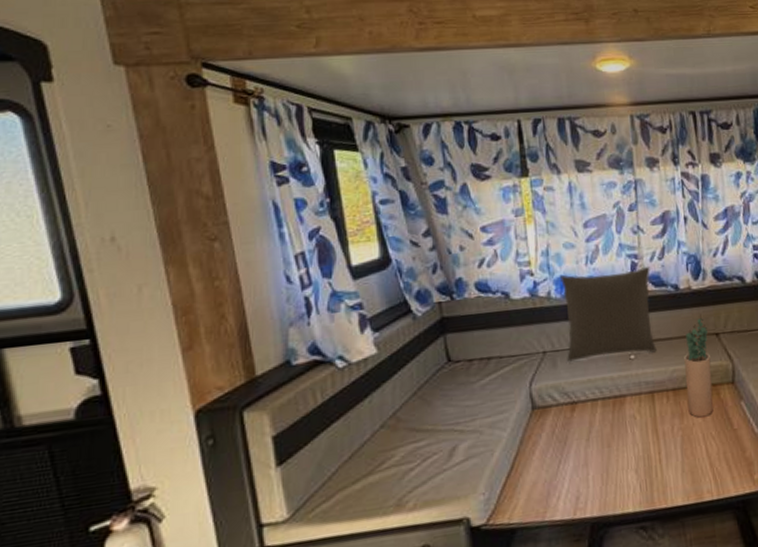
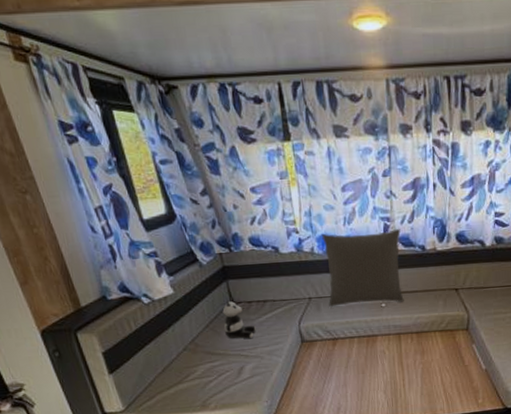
stuffed animal: none [435,354,477,410] -> present [222,297,257,339]
vase: present [684,314,714,418] -> none [427,272,450,356]

